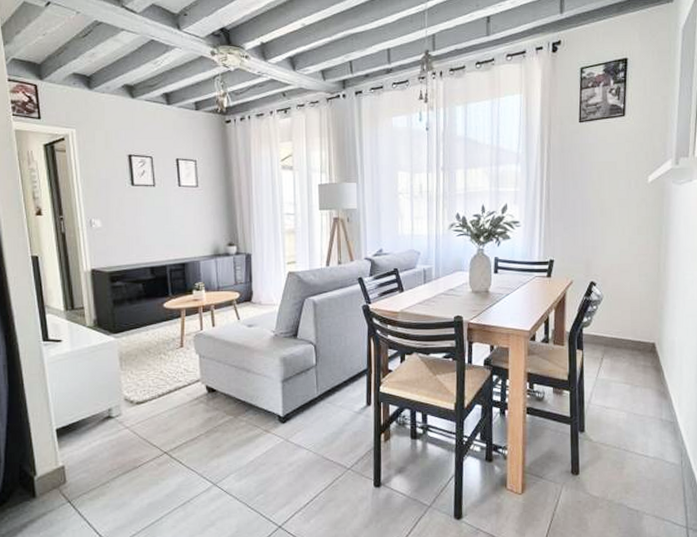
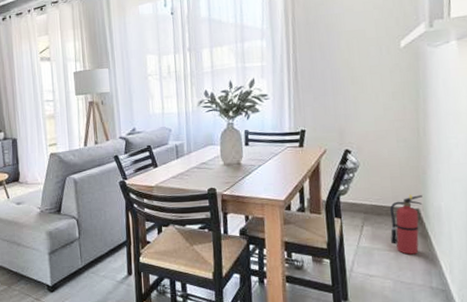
fire extinguisher: none [627,328,659,387] -> present [389,194,422,255]

